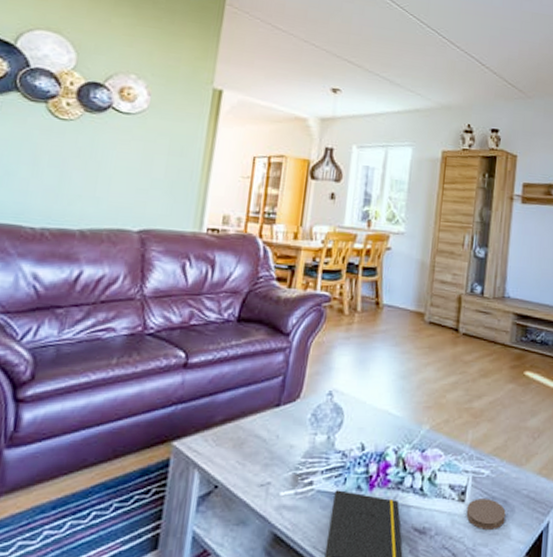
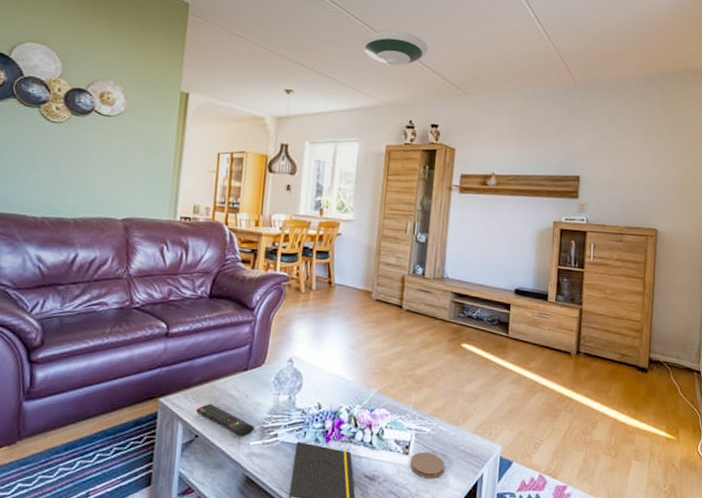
remote control: none [217,447,287,486] -> present [196,404,255,437]
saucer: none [414,28,488,67] -> present [359,30,428,67]

